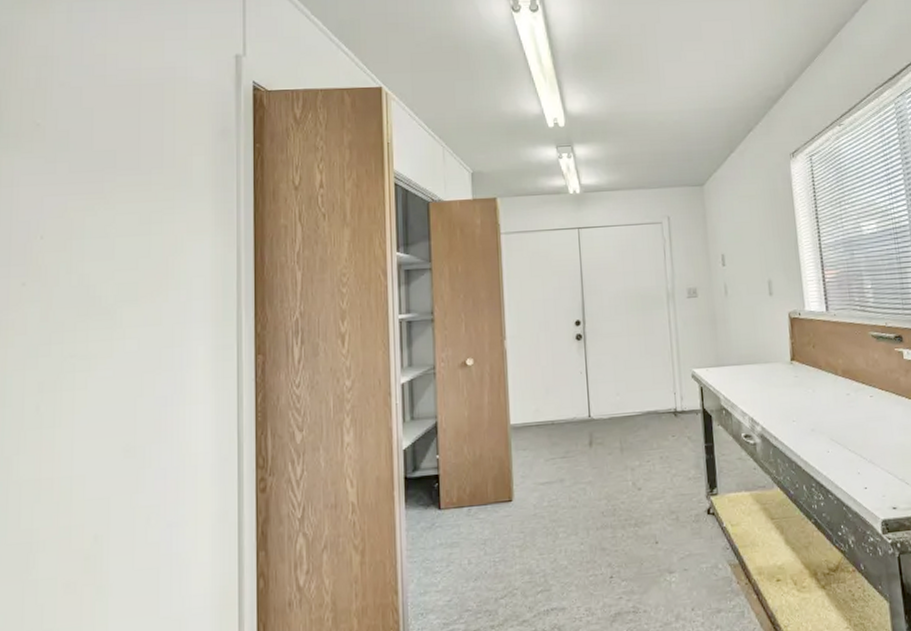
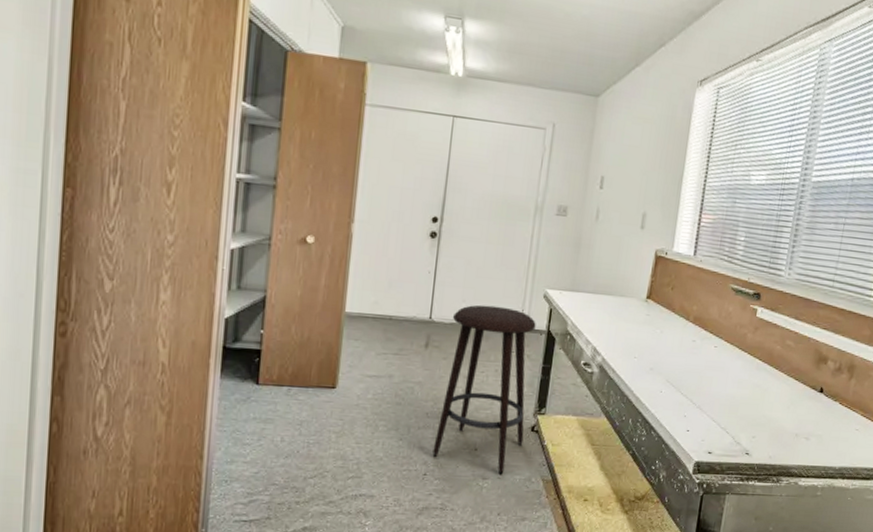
stool: none [609,393,702,566] -> present [432,304,536,475]

